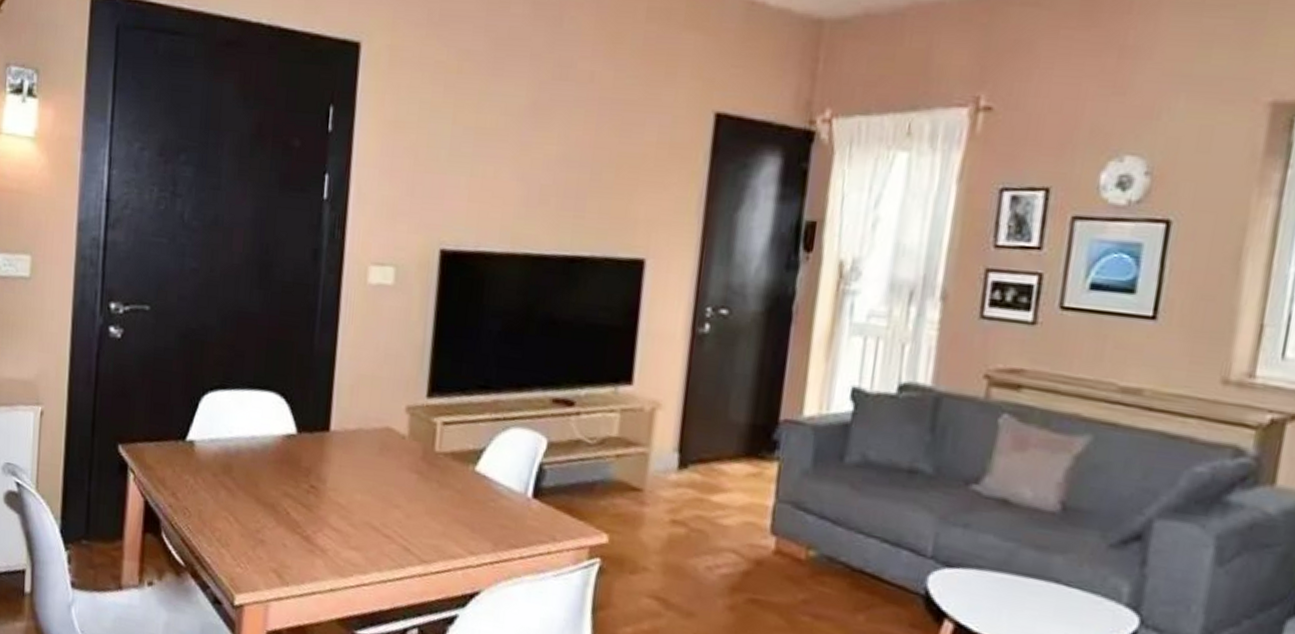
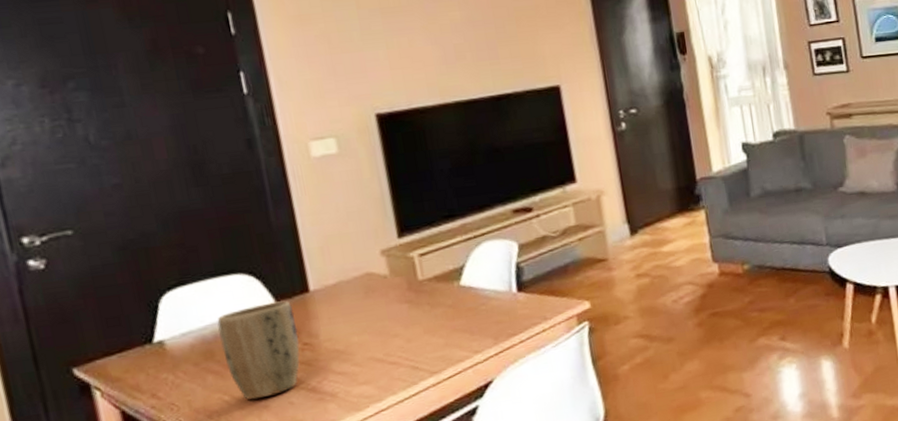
plant pot: none [239,429,311,532] -> present [217,300,300,400]

